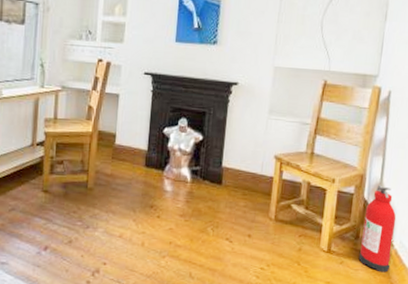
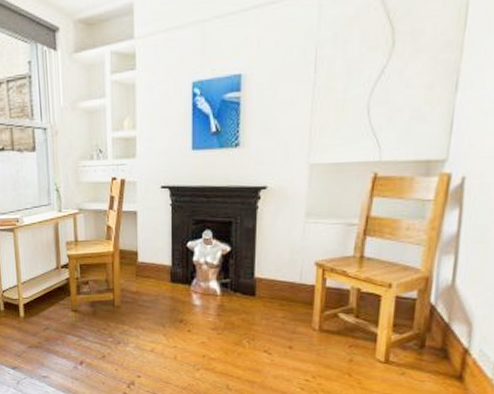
fire extinguisher: present [358,185,396,273] -> none [424,287,474,384]

